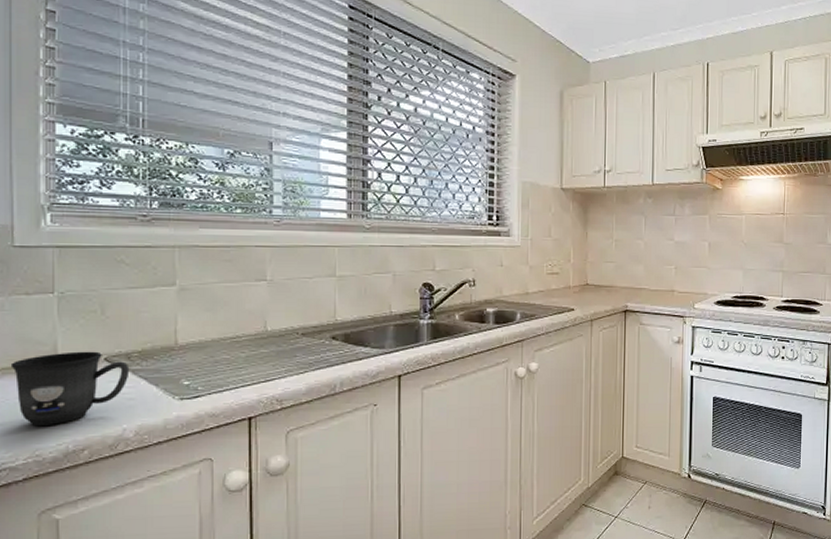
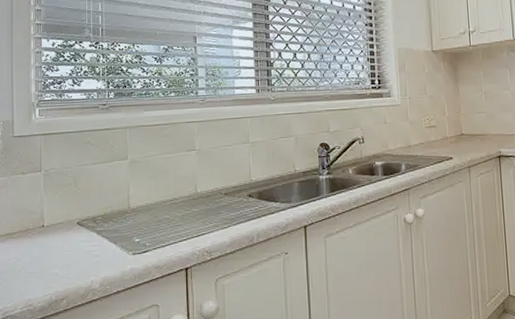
mug: present [10,351,130,425] -> none [11,217,96,280]

